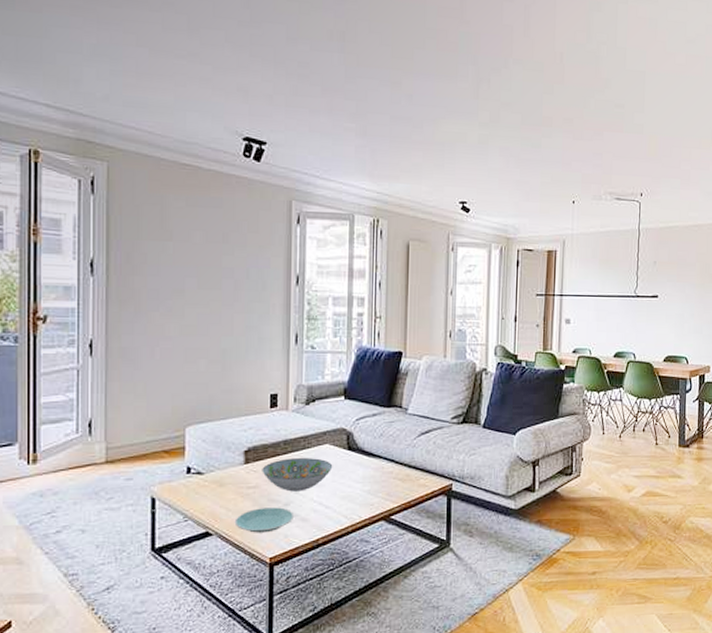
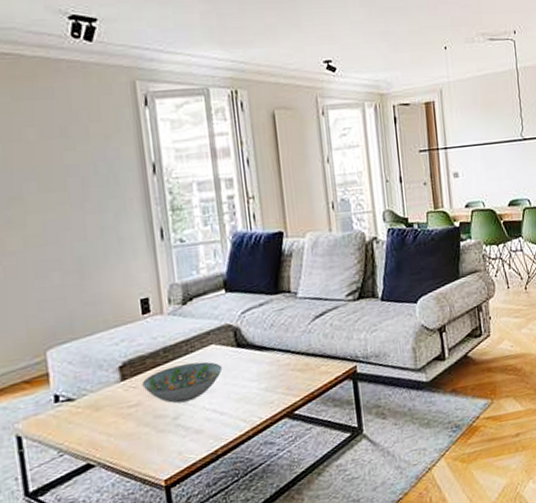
plate: present [234,507,293,533] -> none [118,422,186,456]

